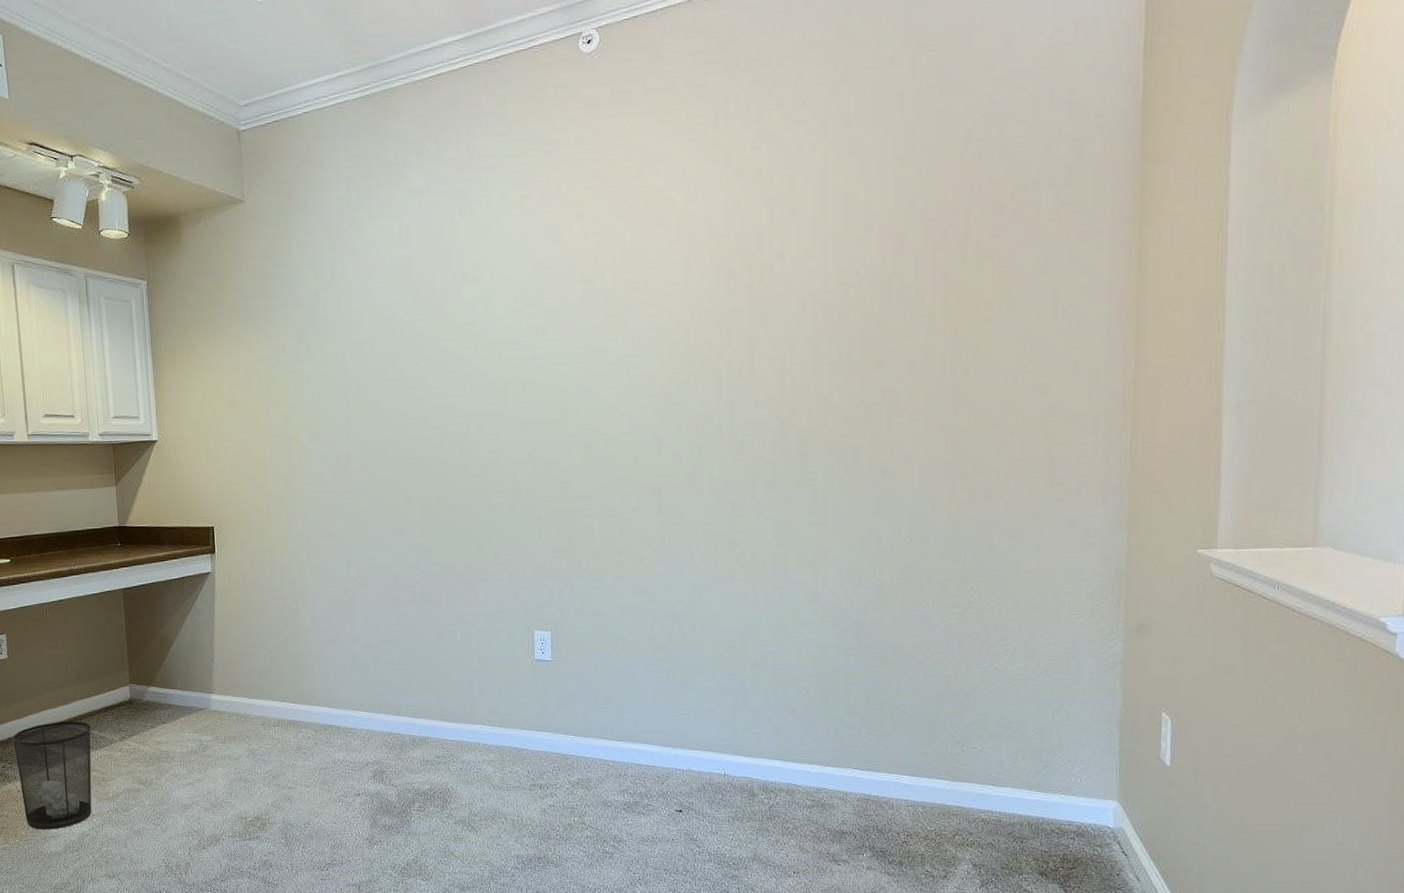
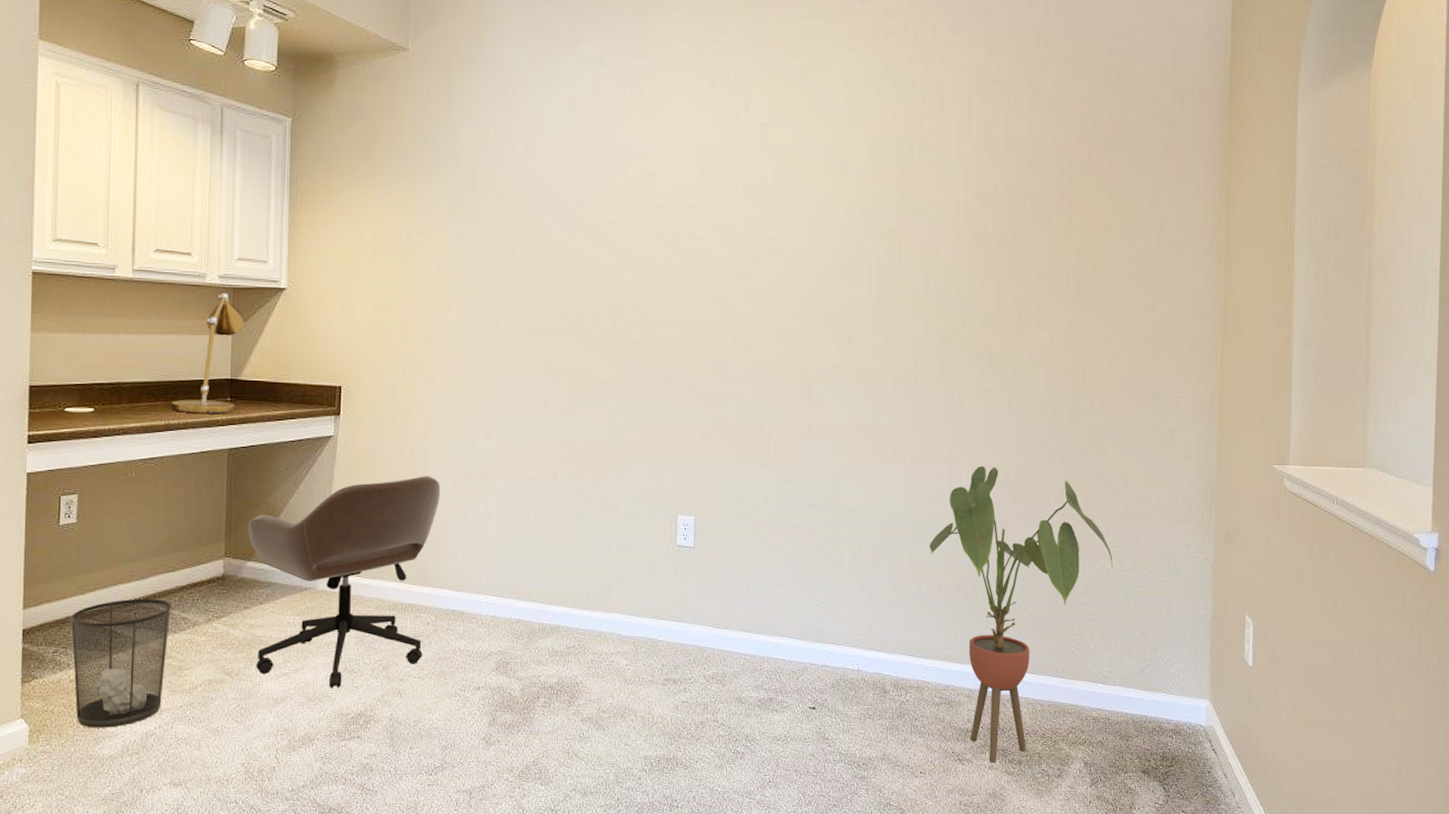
desk lamp: none [72,448,126,559] -> present [171,292,246,414]
office chair: none [146,604,310,795] -> present [247,476,441,687]
house plant: none [795,567,1003,864] -> present [930,465,1114,763]

